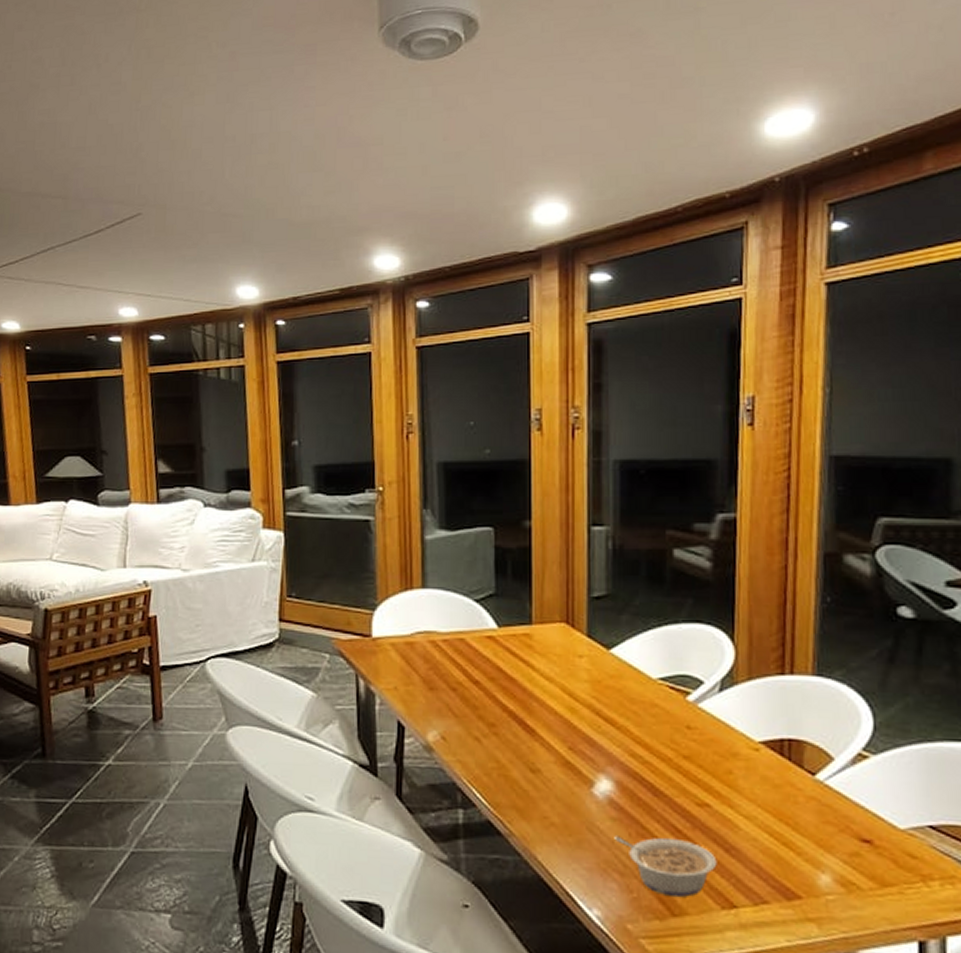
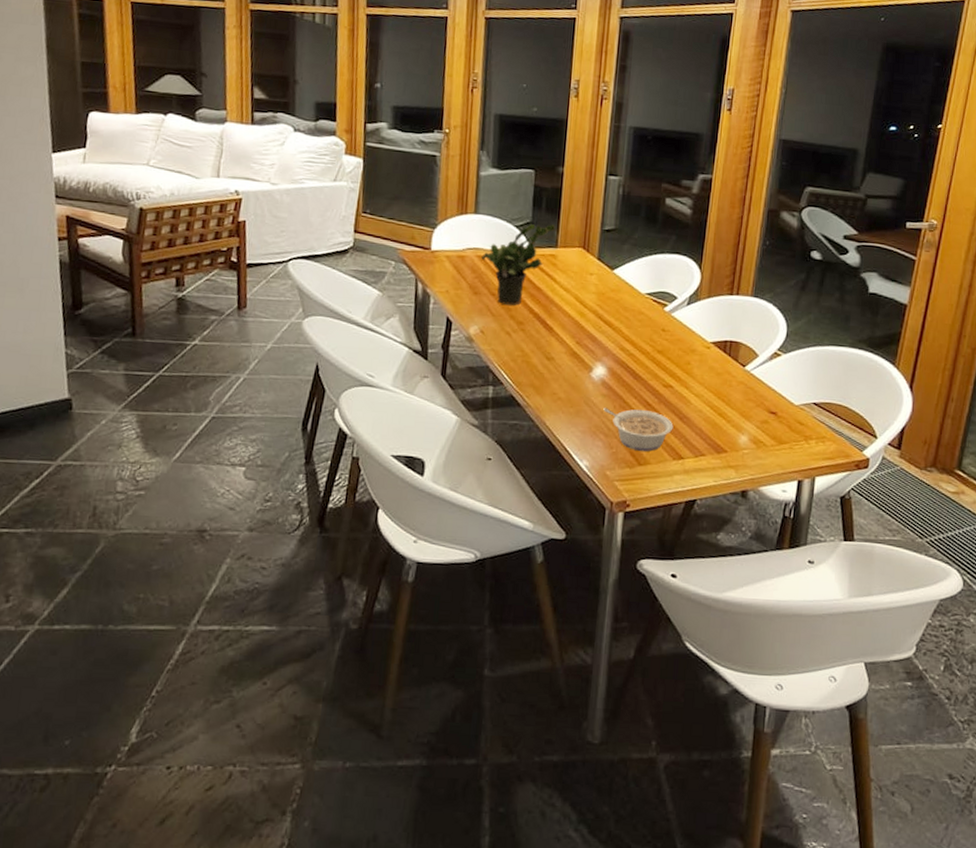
potted plant: none [435,595,528,702] -> present [481,224,556,305]

